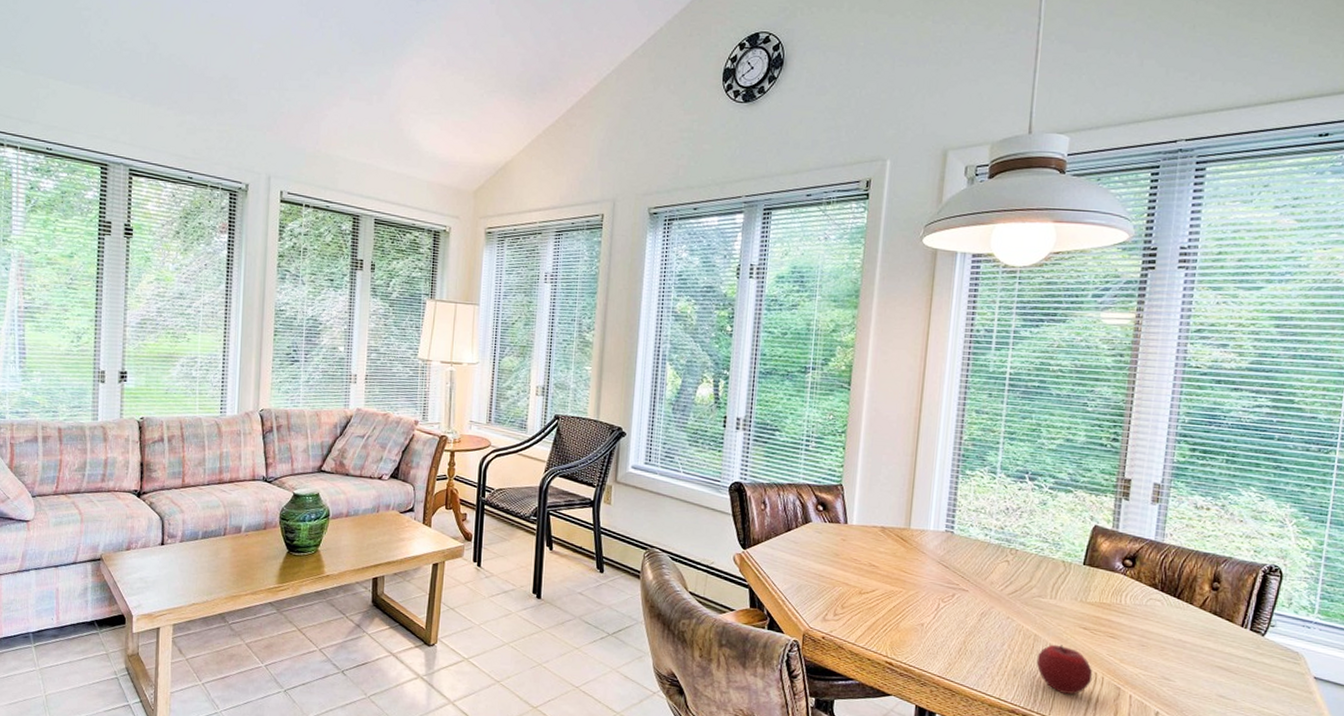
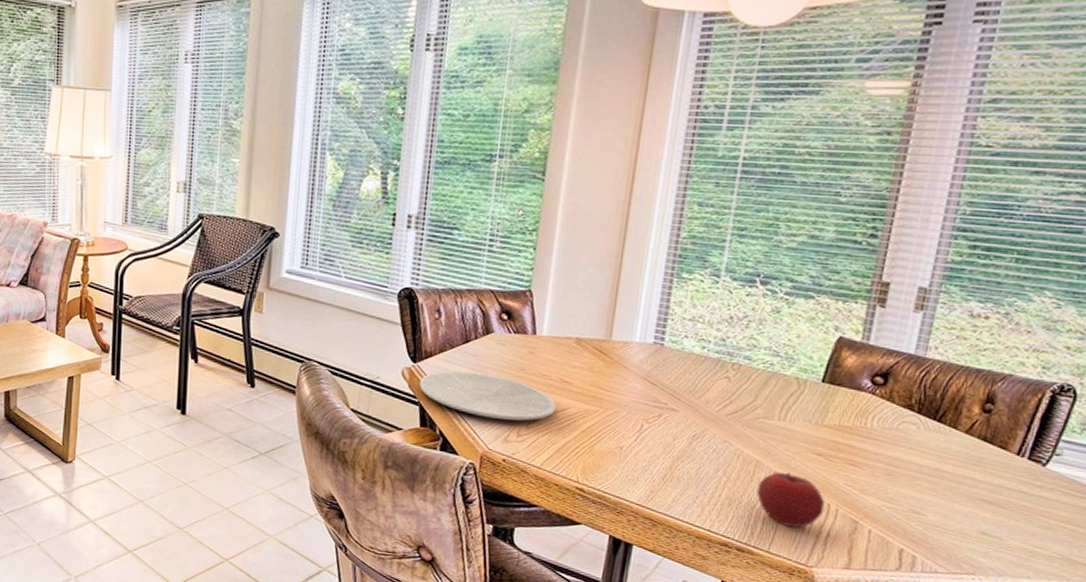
plate: none [749,556,866,602] -> present [419,370,556,421]

